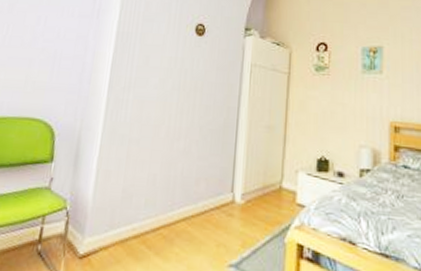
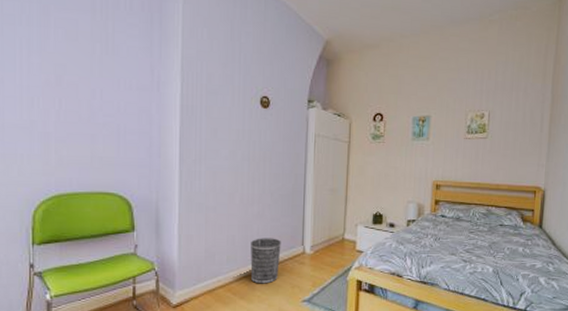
wastebasket: none [170,179,208,239] -> present [250,238,281,284]

